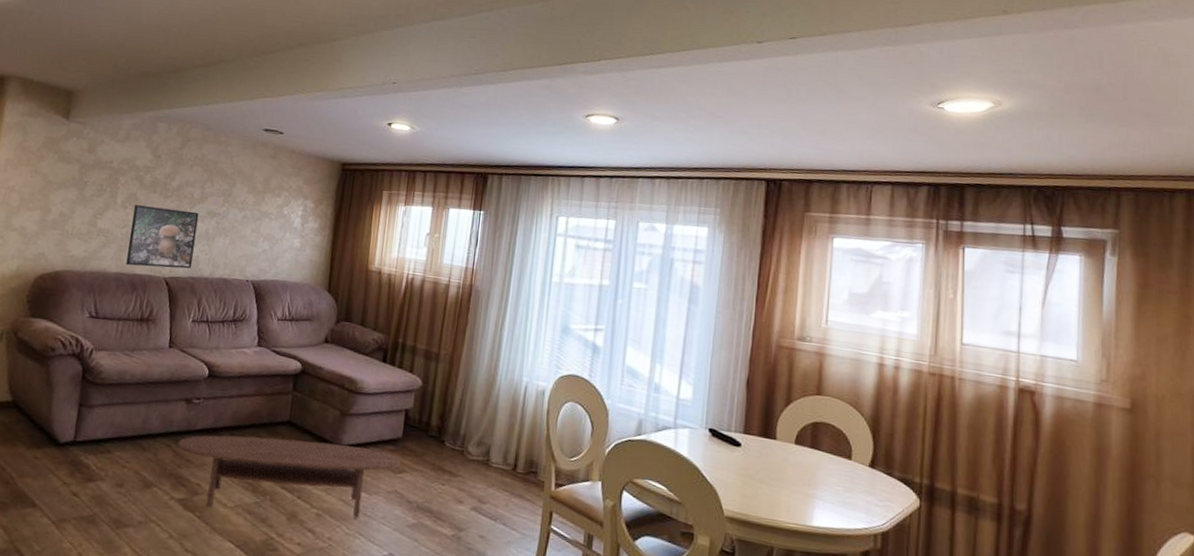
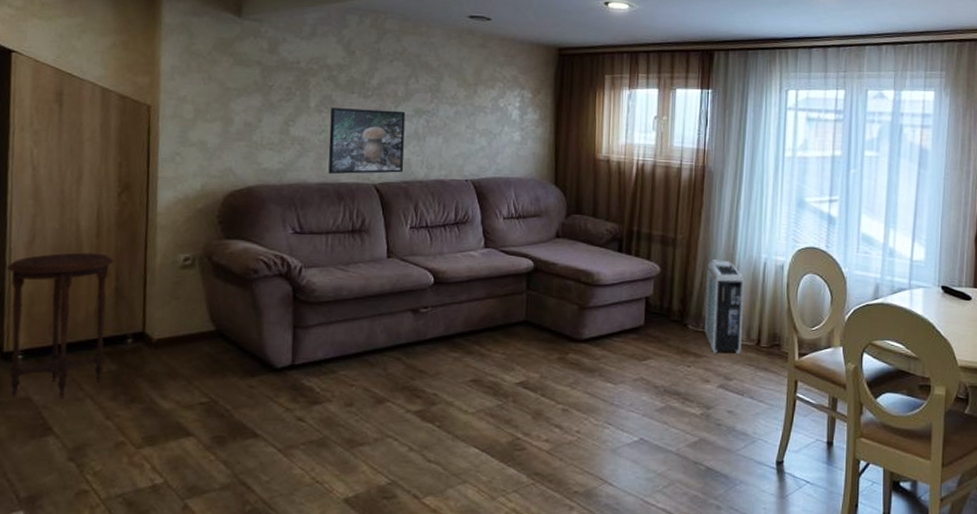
coffee table: present [178,435,401,519] -> none [408,338,645,416]
air purifier: none [461,378,505,477] -> present [705,259,745,354]

